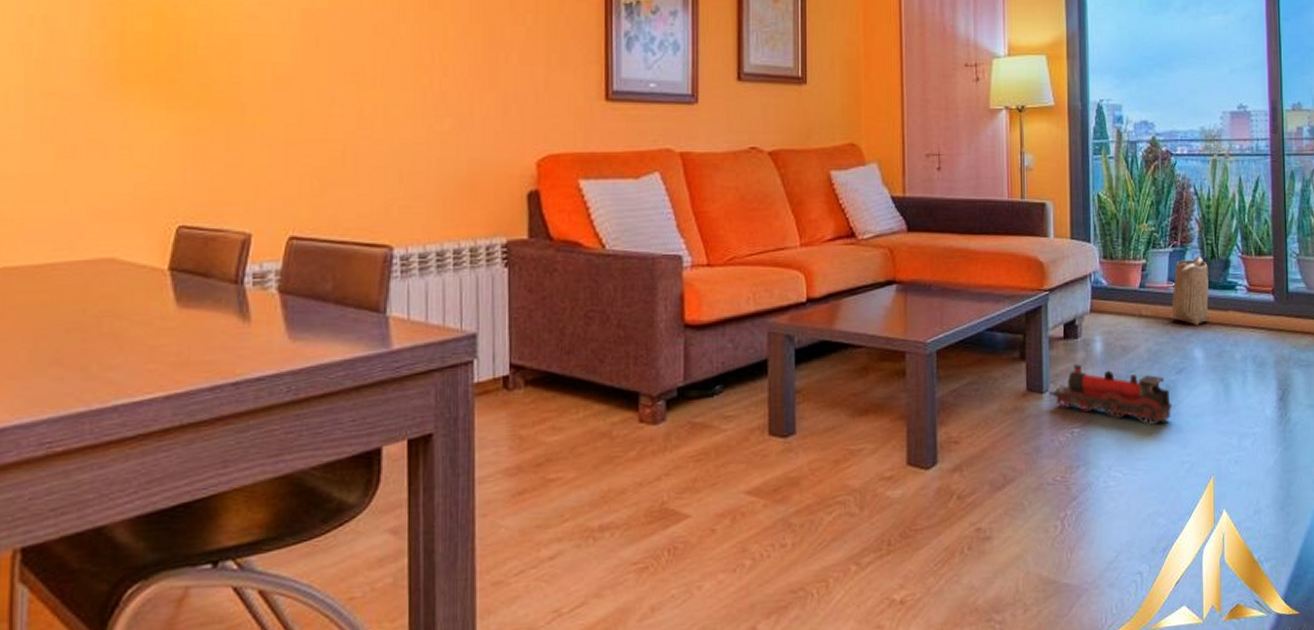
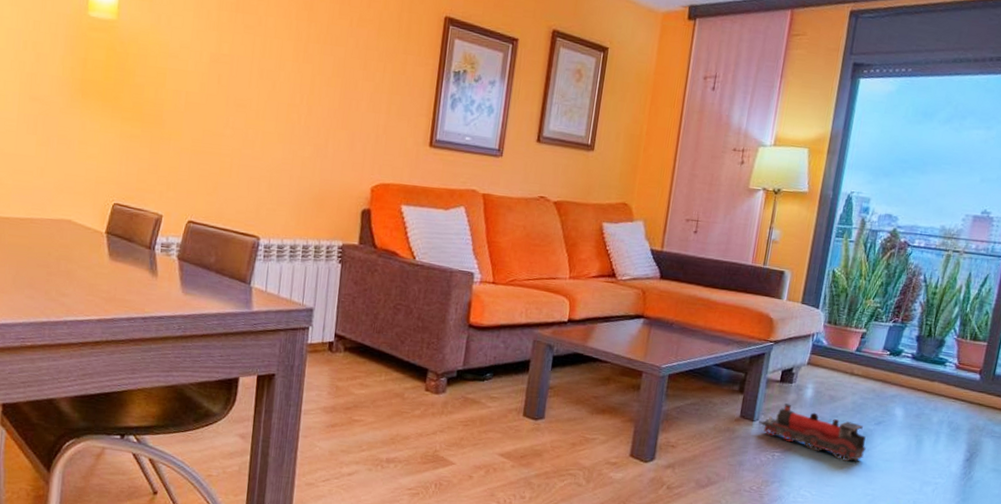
basket: present [1170,255,1209,325] -> none [879,332,923,389]

